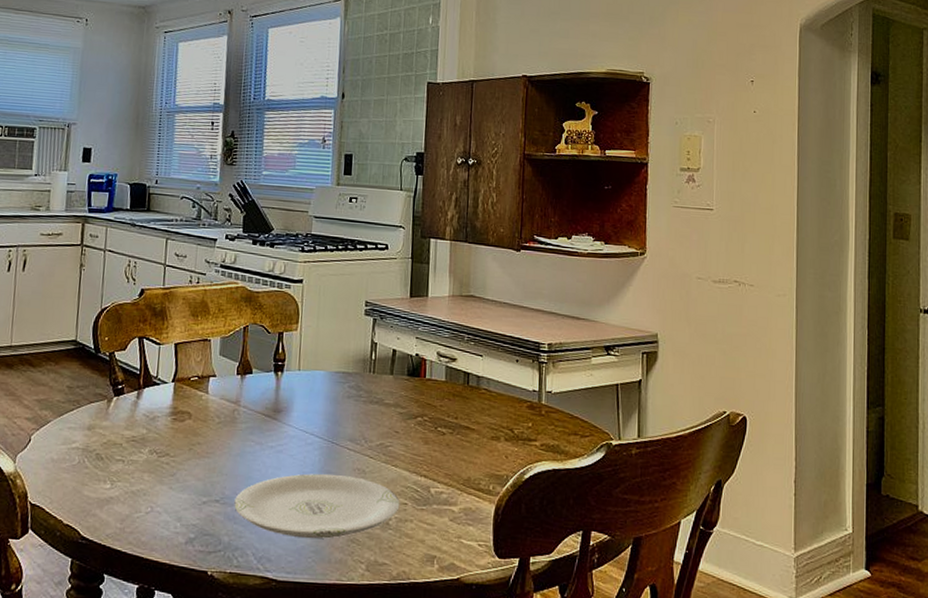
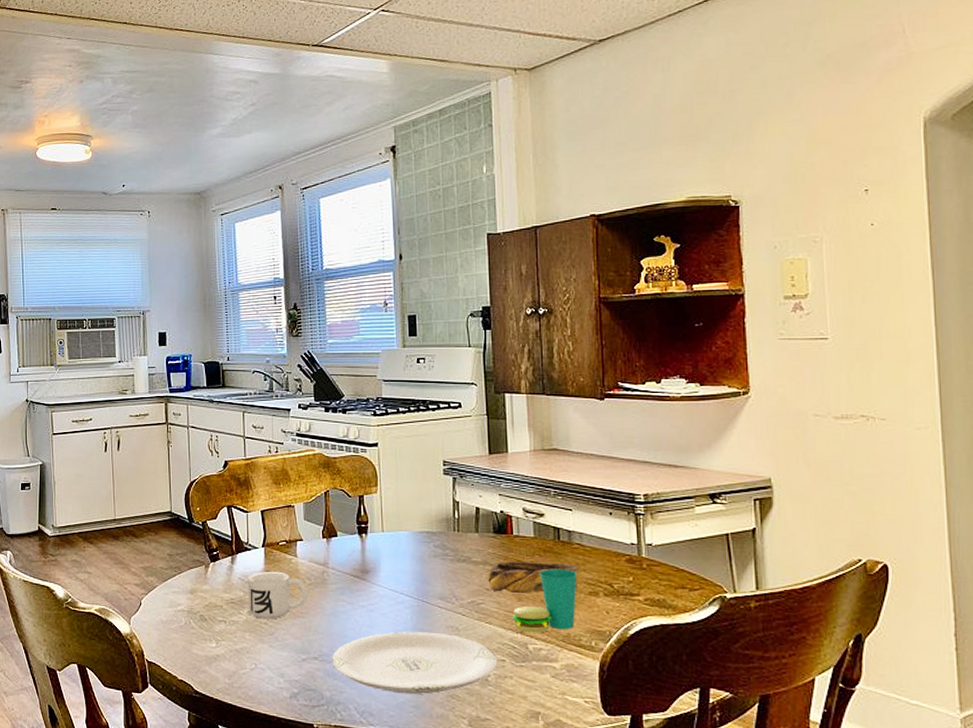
mug: none [150,408,216,460] -> present [247,571,307,620]
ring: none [398,404,486,438] -> present [488,561,582,594]
cup: none [417,412,482,477] -> present [512,568,577,633]

